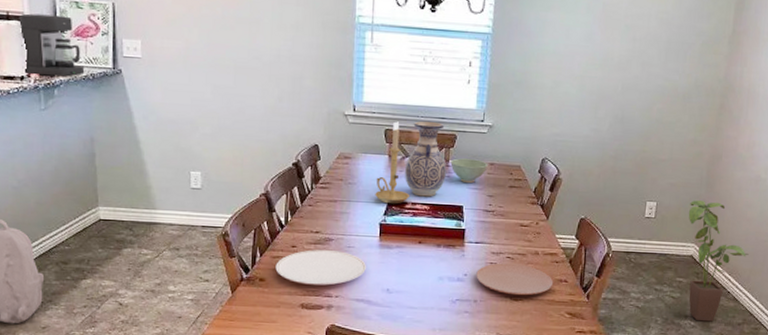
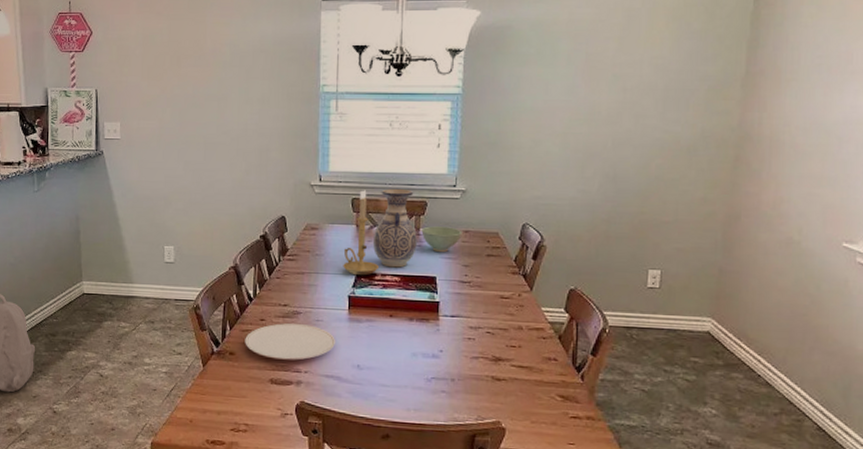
coffee maker: present [19,13,85,77] -> none [17,104,72,160]
plate: present [476,263,554,296] -> none [453,338,541,376]
house plant: present [688,200,749,322] -> none [701,267,783,411]

